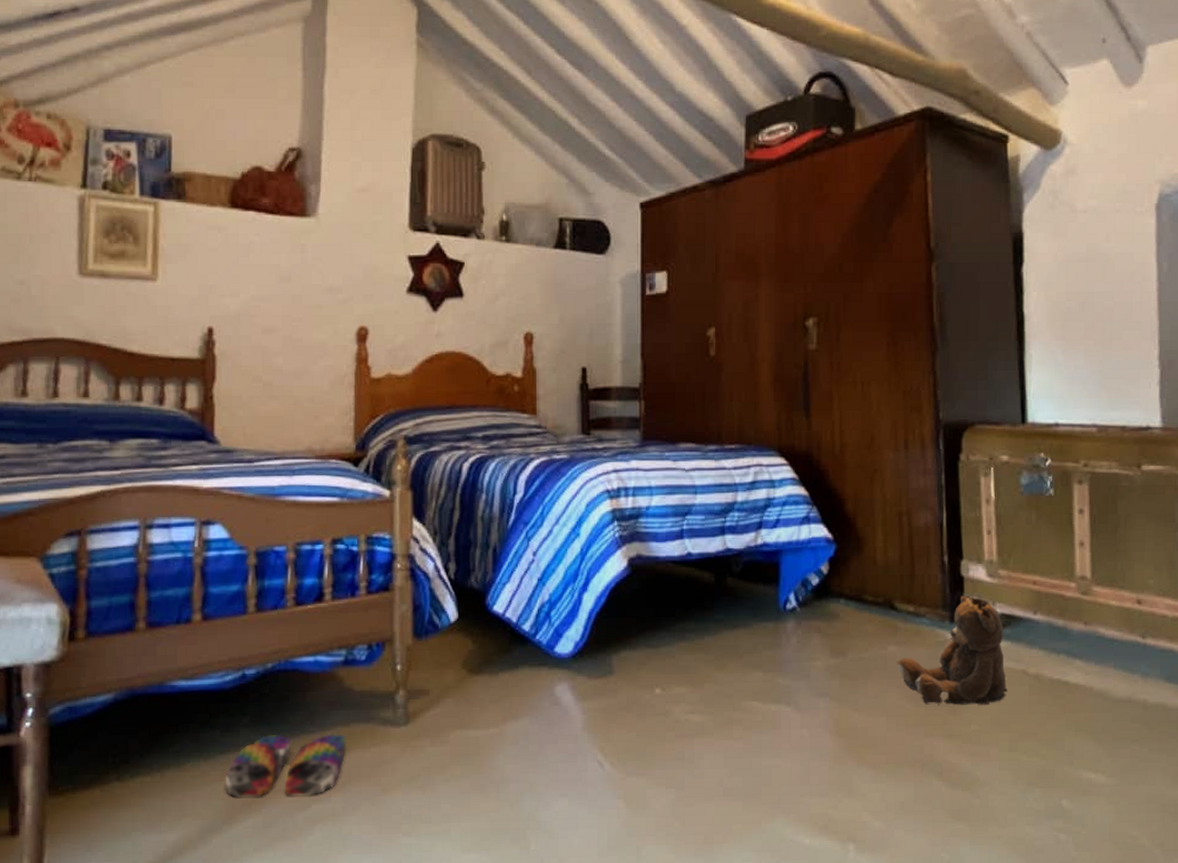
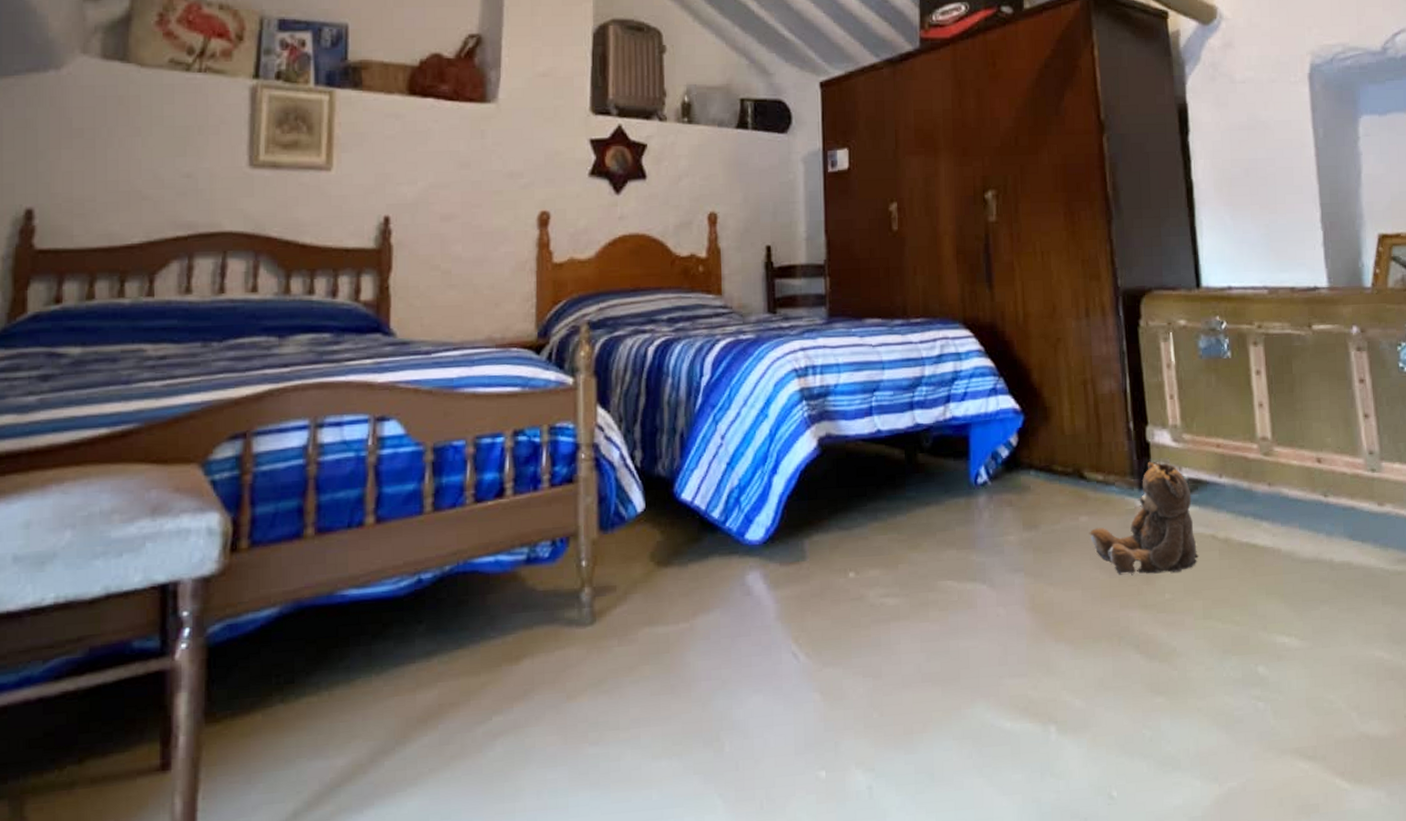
slippers: present [225,734,347,796] -> none [398,638,530,713]

